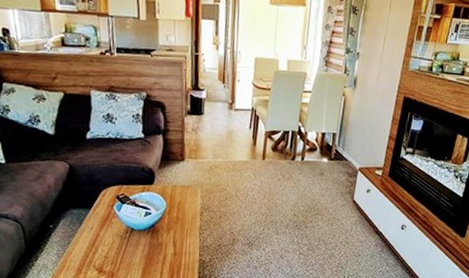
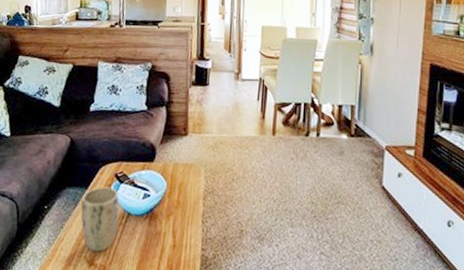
plant pot: none [86,207,122,262] -> present [80,186,119,253]

